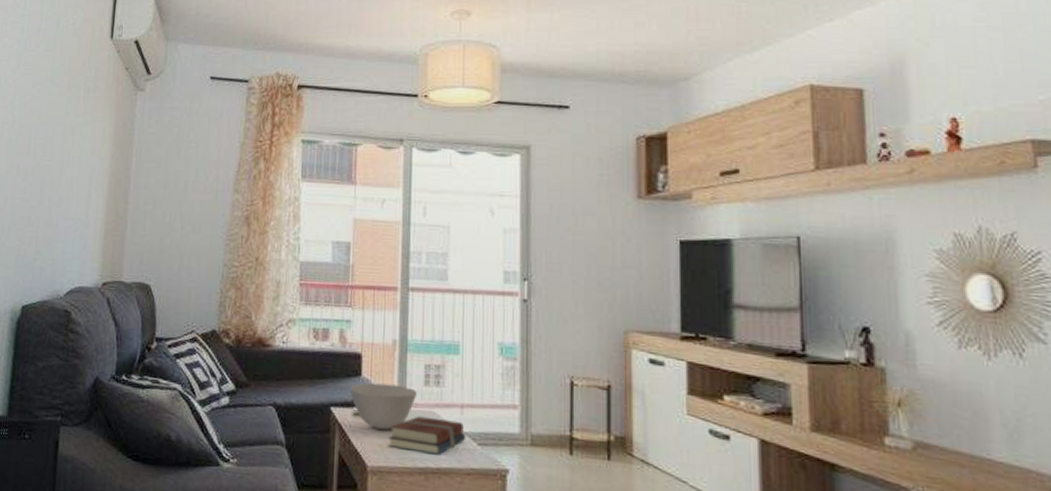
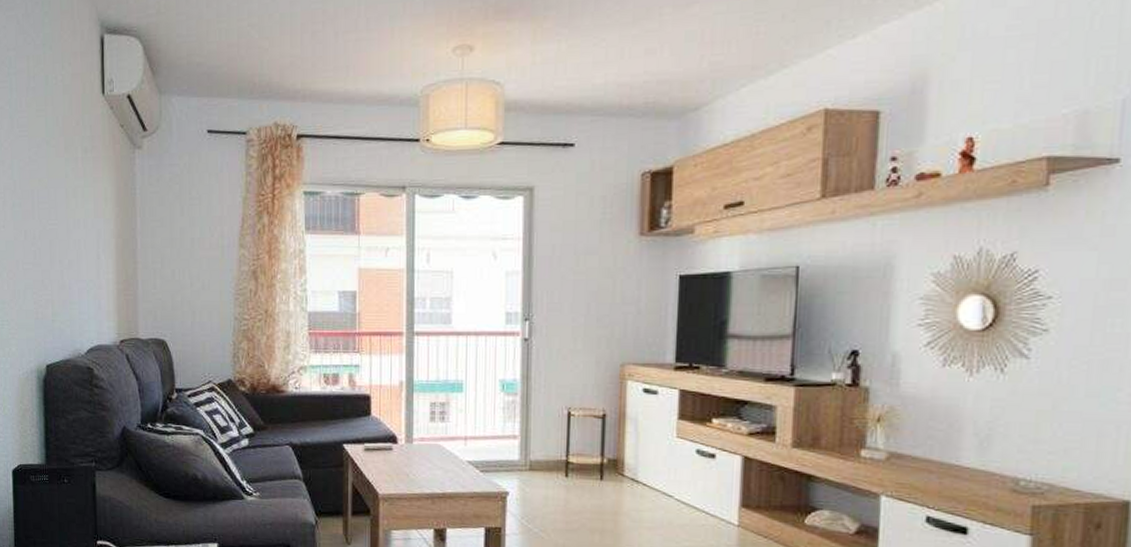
bowl: present [350,382,418,430] -> none [360,421,424,462]
books: present [388,416,466,455] -> none [398,448,470,482]

